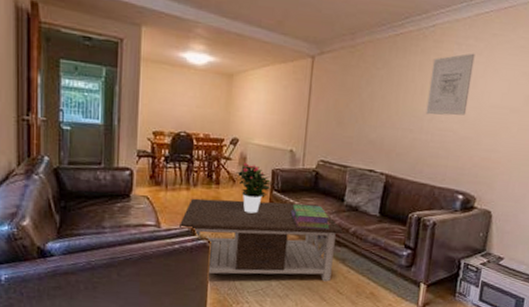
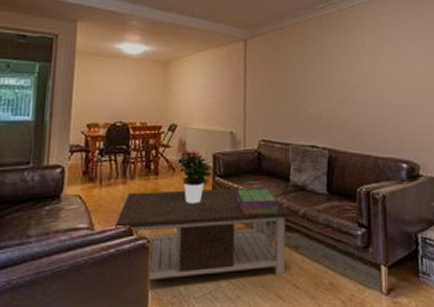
wall art: present [425,53,475,116] -> none [357,28,395,87]

